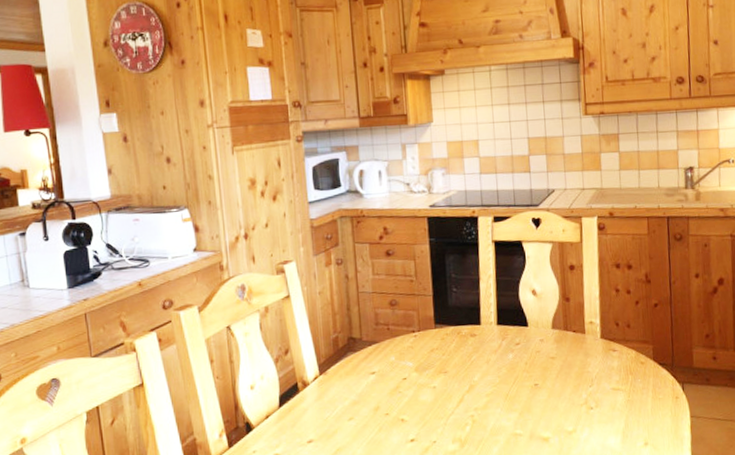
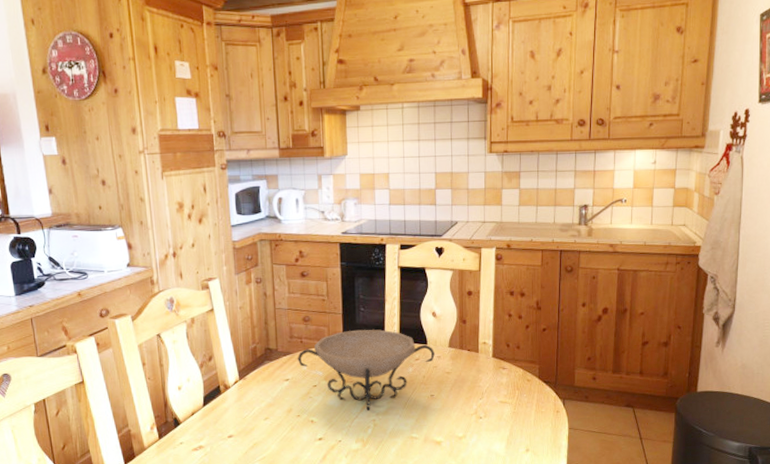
decorative bowl: none [384,311,537,406] -> present [298,329,435,411]

